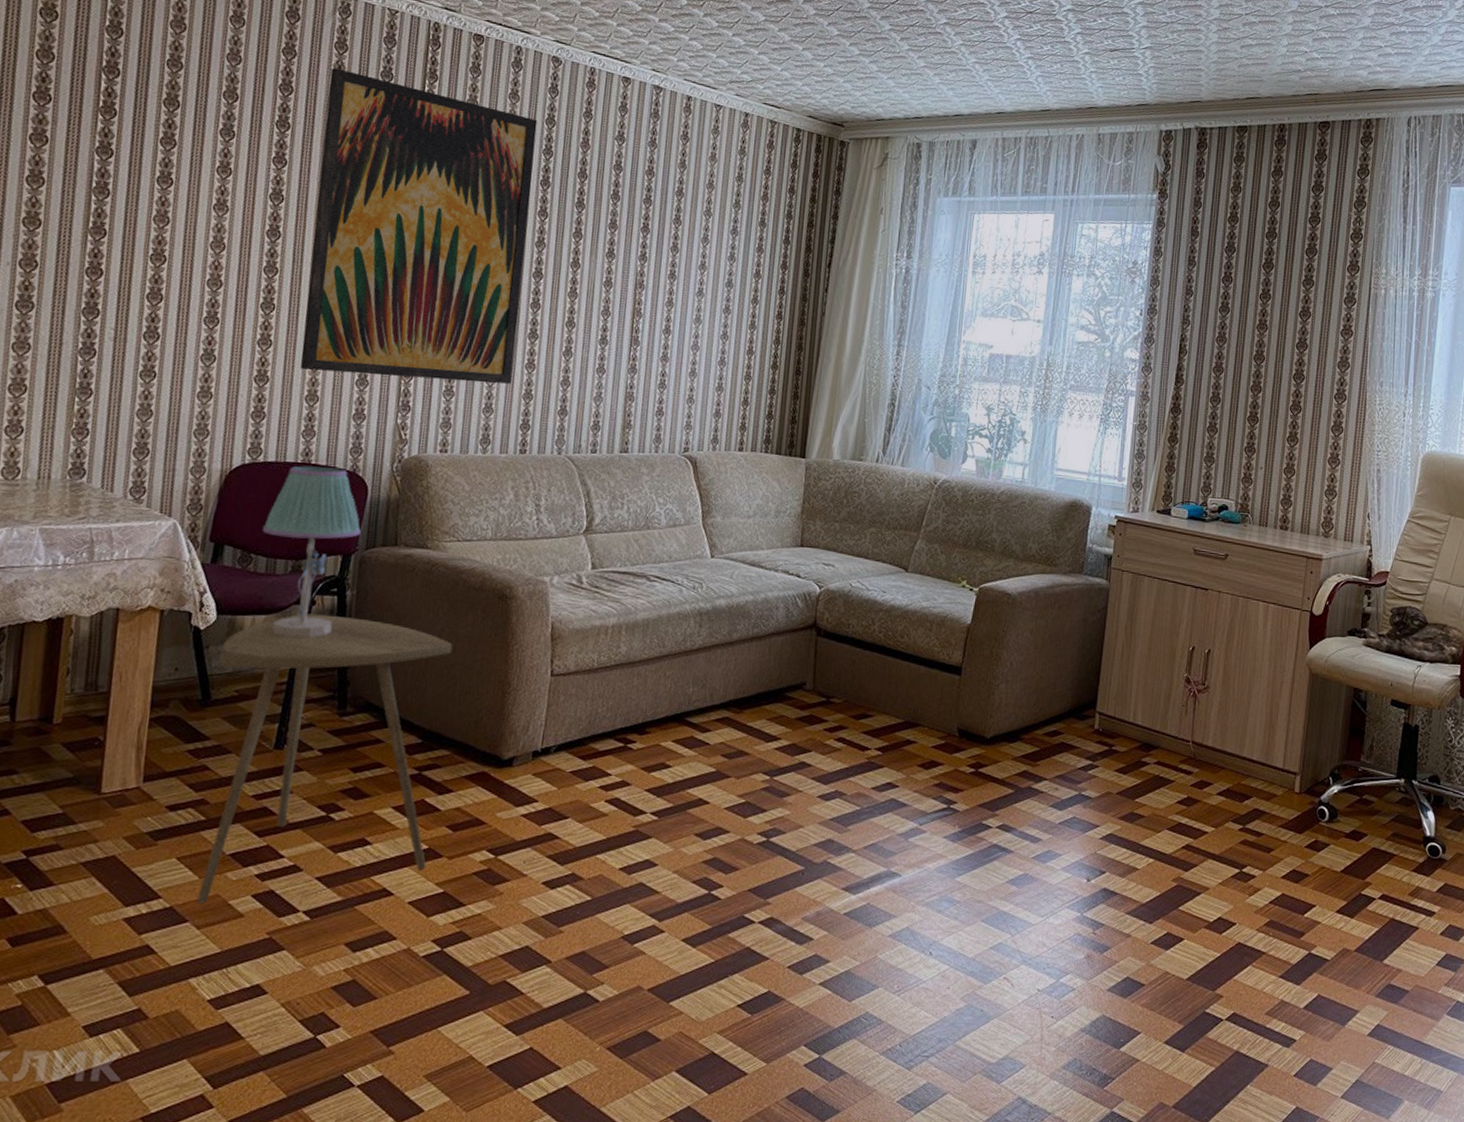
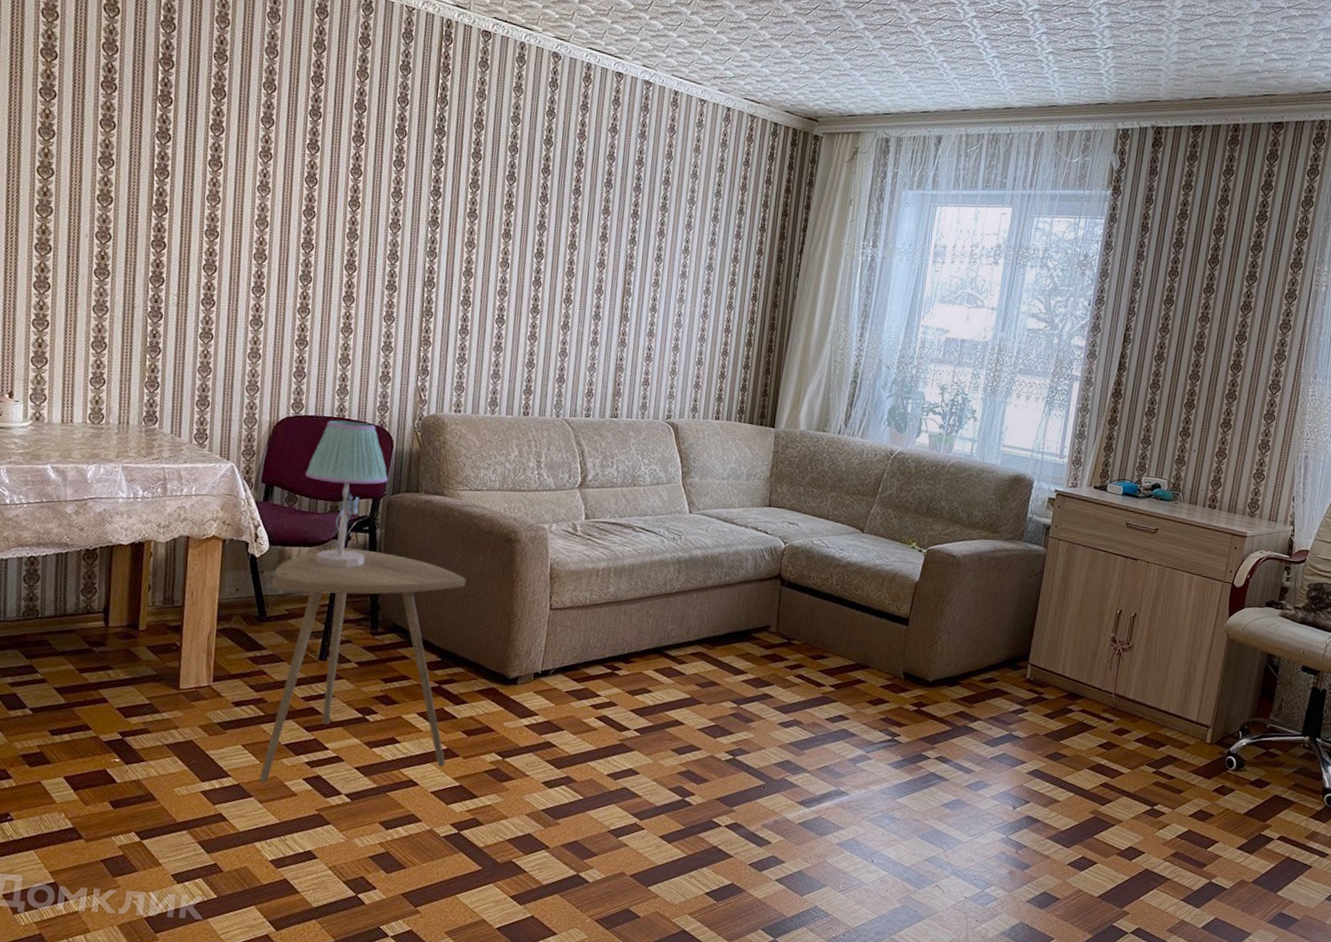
wall art: present [300,68,538,384] -> none [334,61,539,353]

